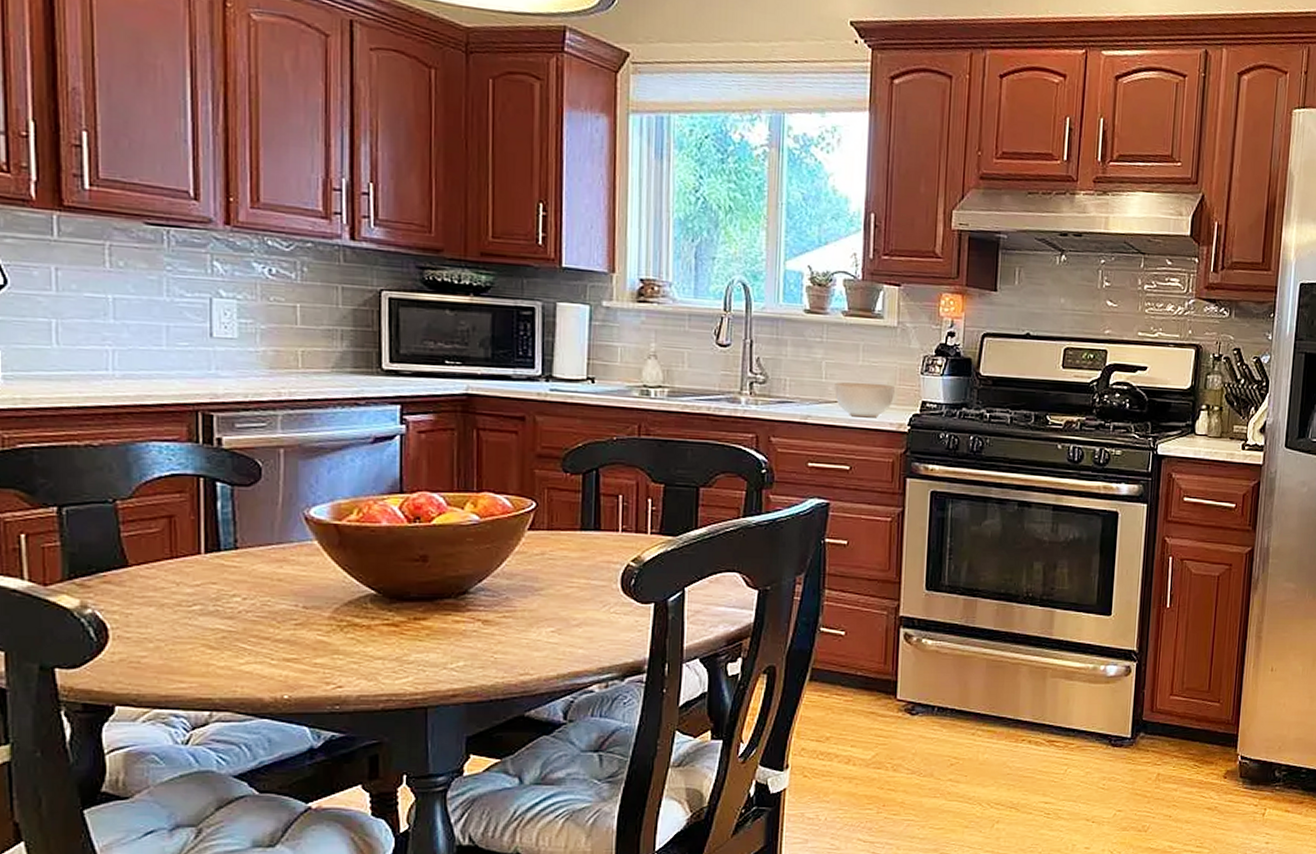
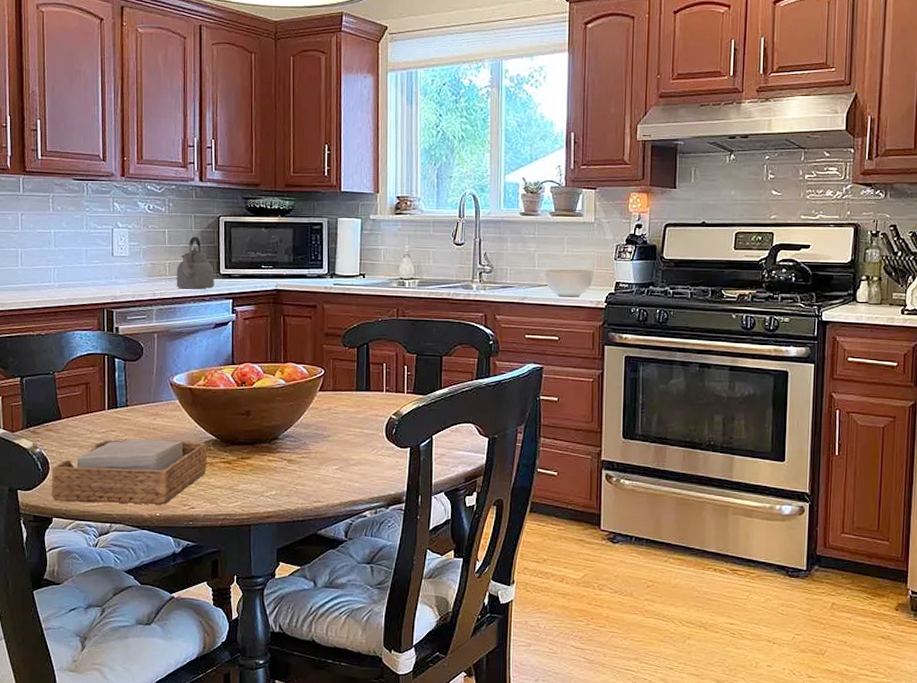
napkin holder: none [112,594,363,685] -> present [51,439,208,505]
kettle: none [313,315,373,389] -> present [176,236,214,289]

